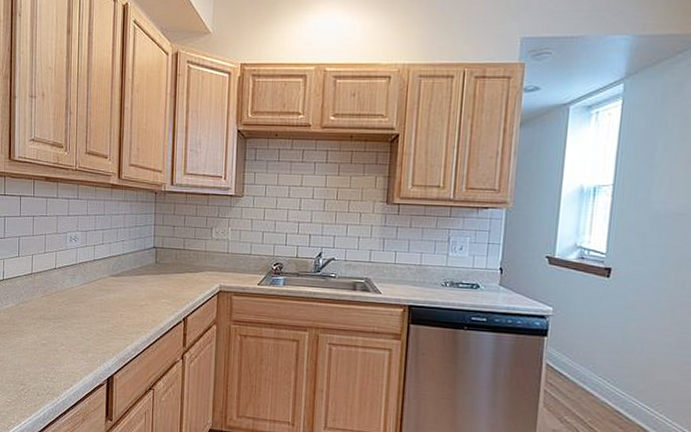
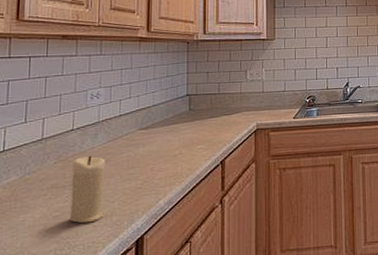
candle: none [55,294,82,355] -> present [70,155,106,224]

